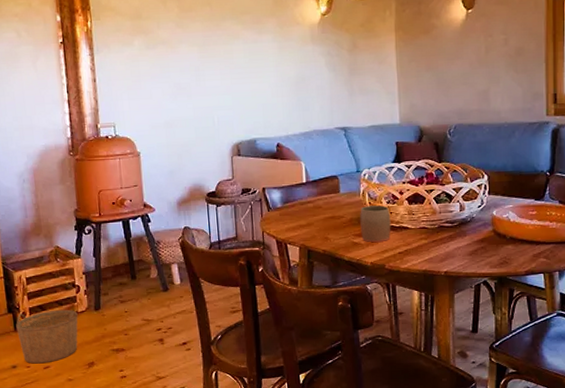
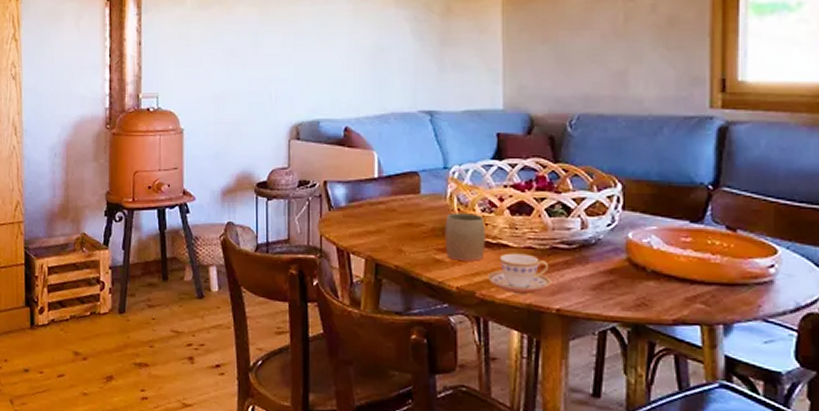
basket: present [16,309,78,364] -> none [33,308,100,371]
teacup: none [393,232,440,263] -> present [487,253,551,294]

